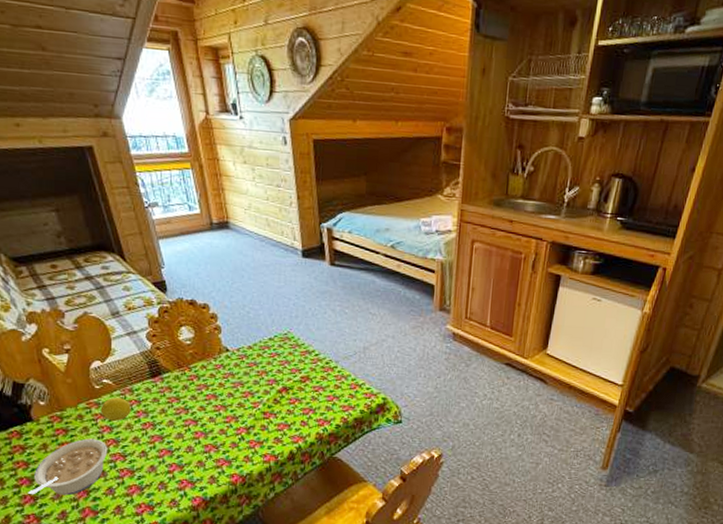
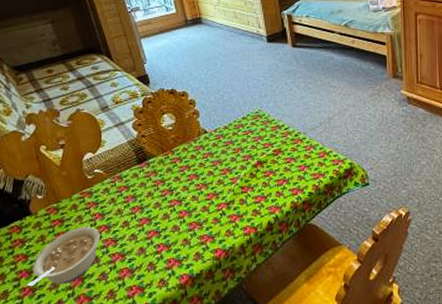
fruit: present [100,398,131,421] -> none [93,186,121,208]

